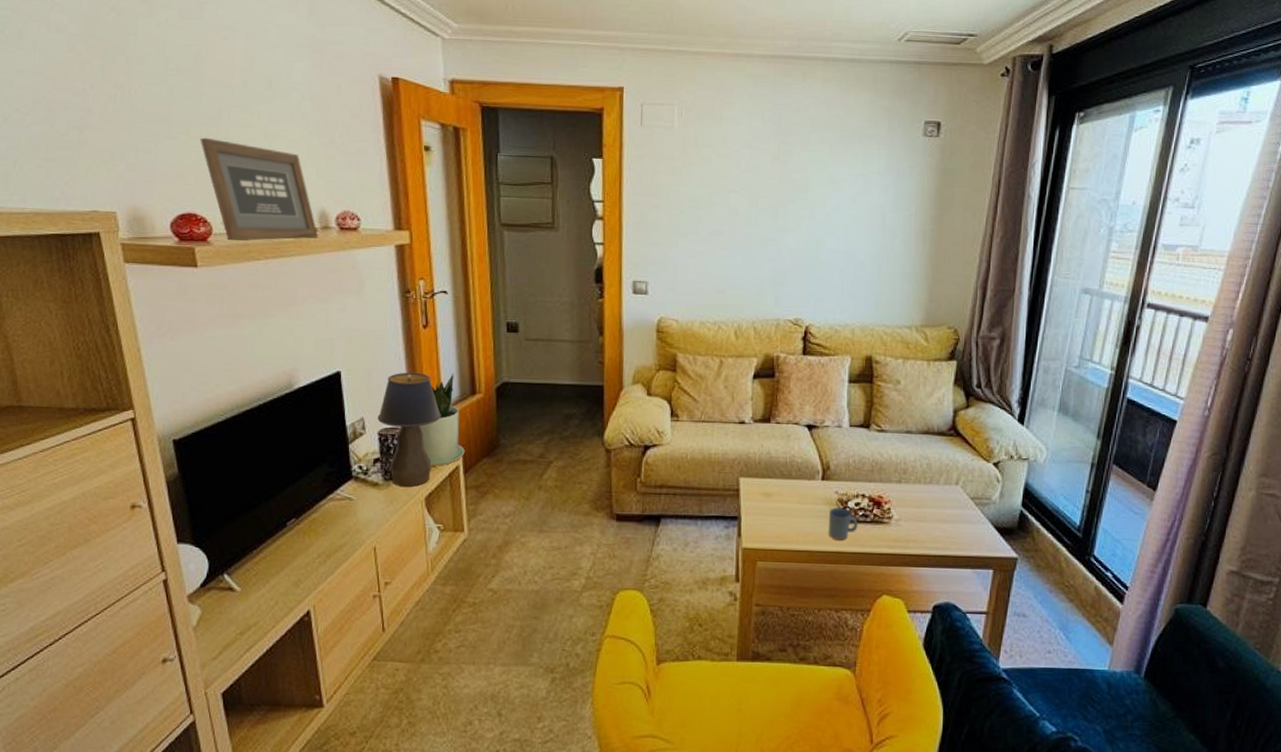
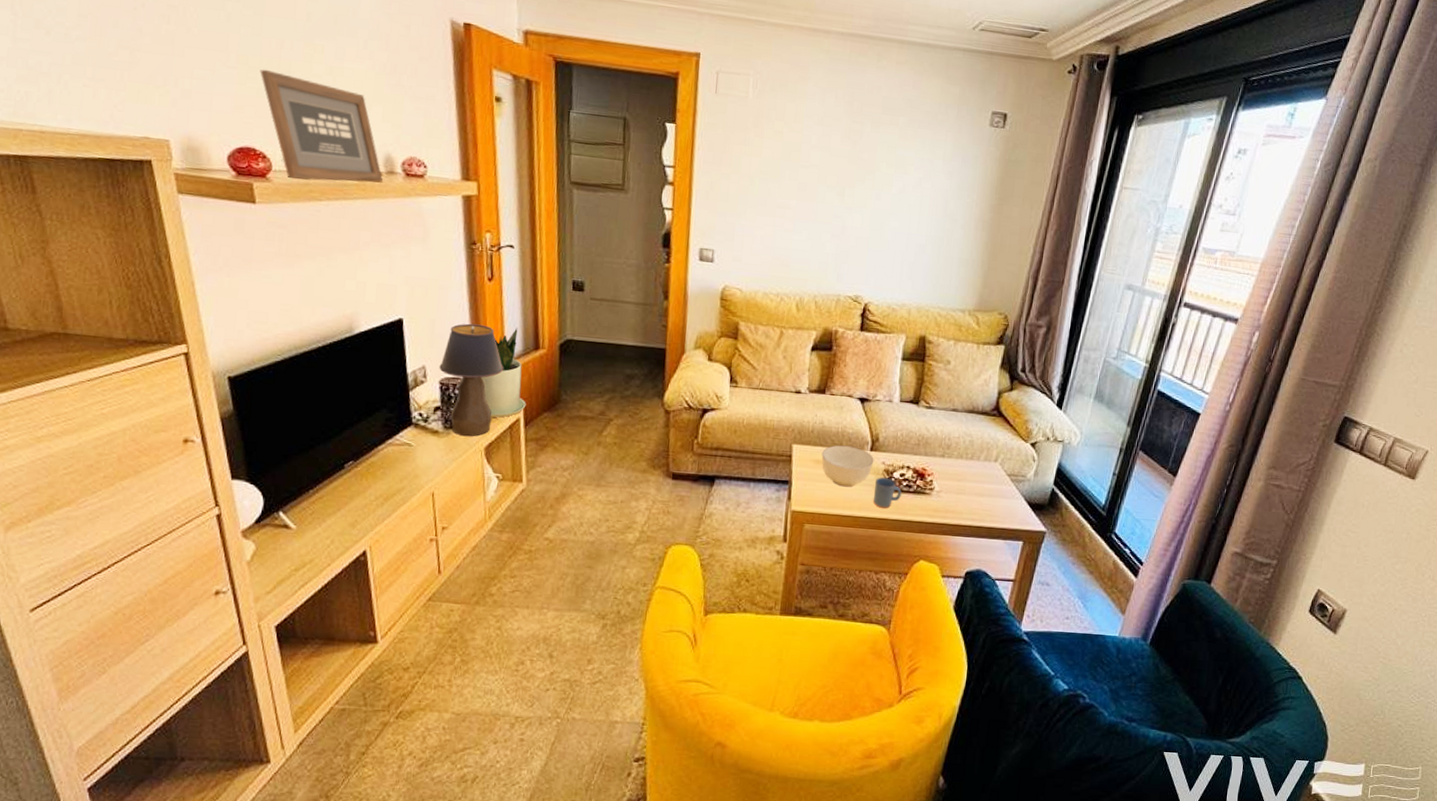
bowl: none [770,476,827,520] -> present [821,445,874,487]

